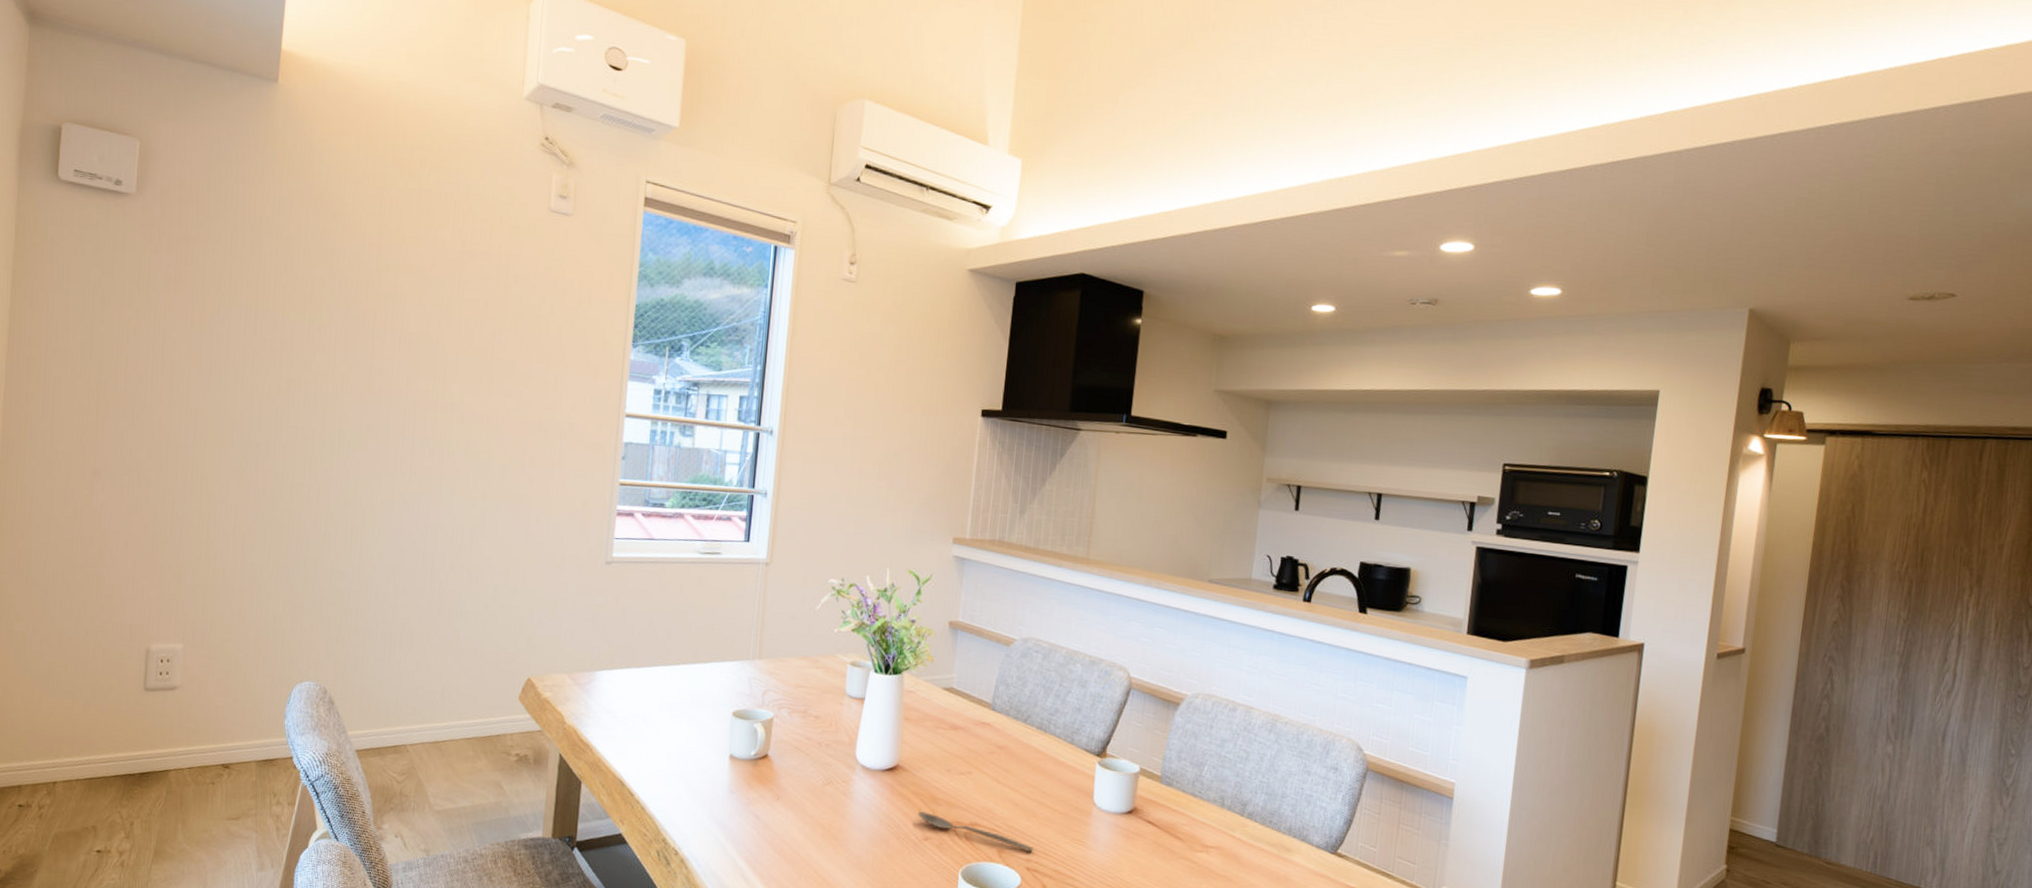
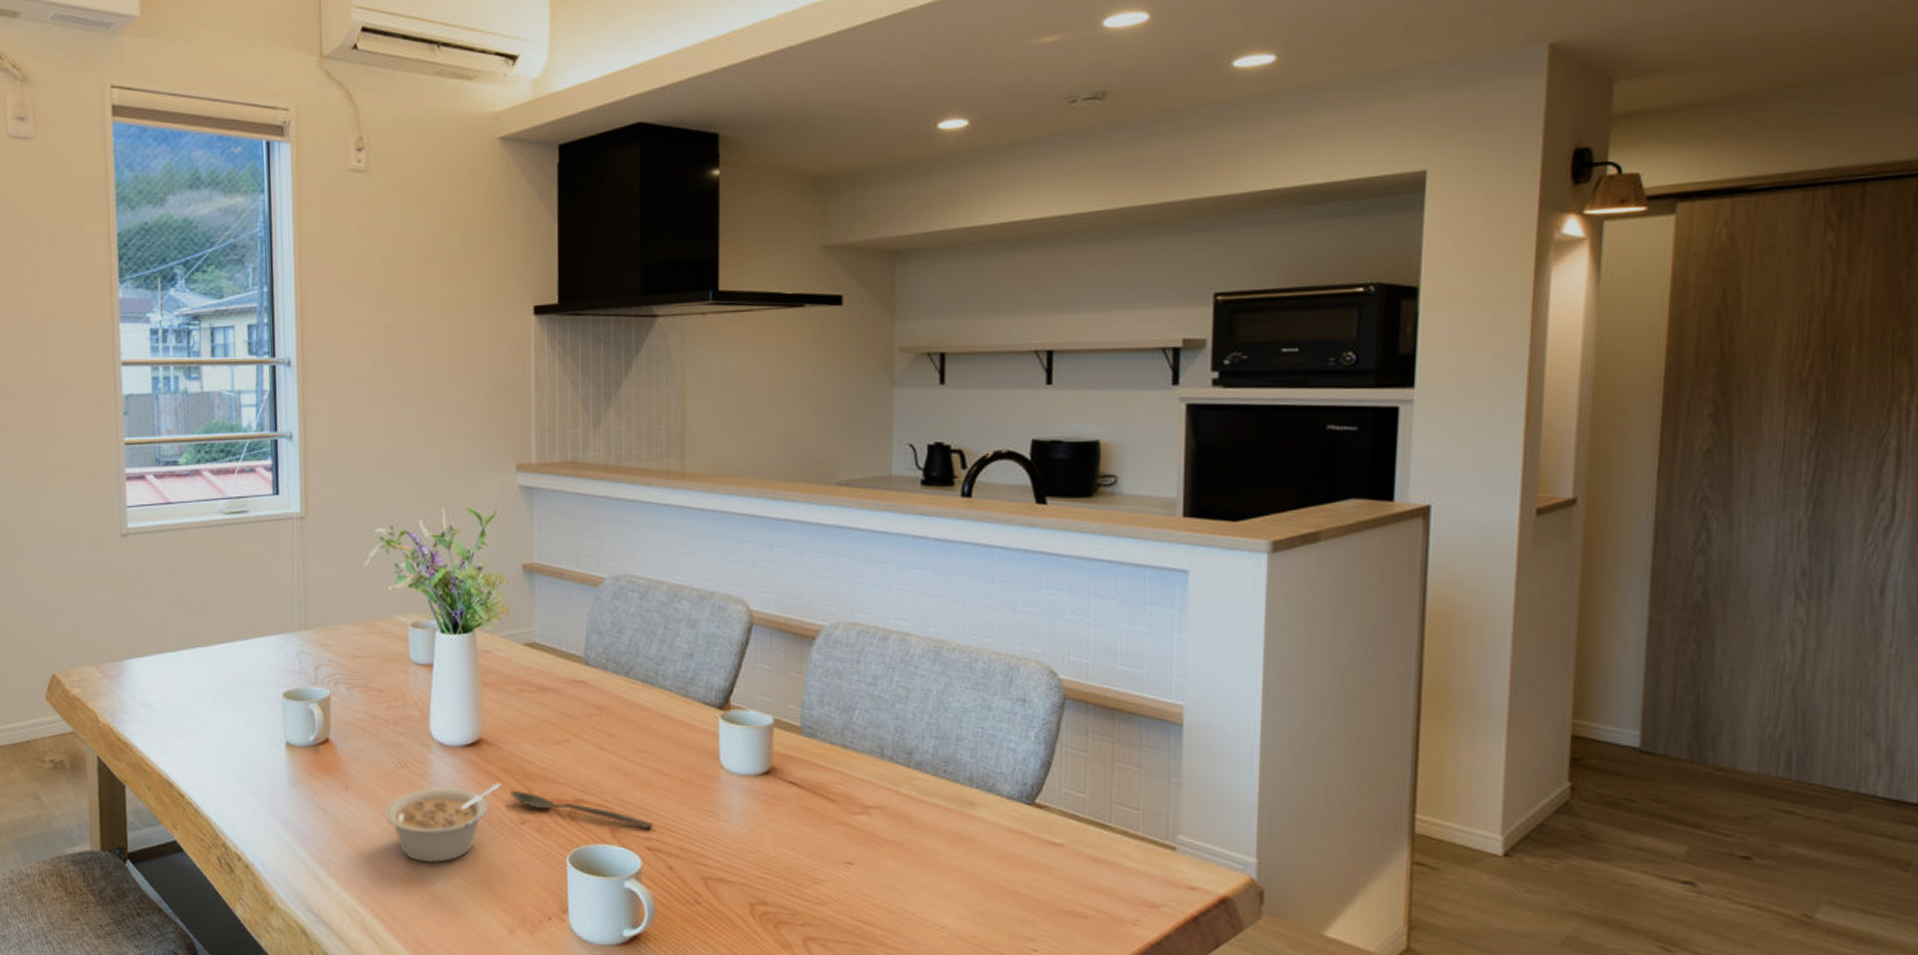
legume: none [808,803,912,869] -> present [383,782,502,864]

